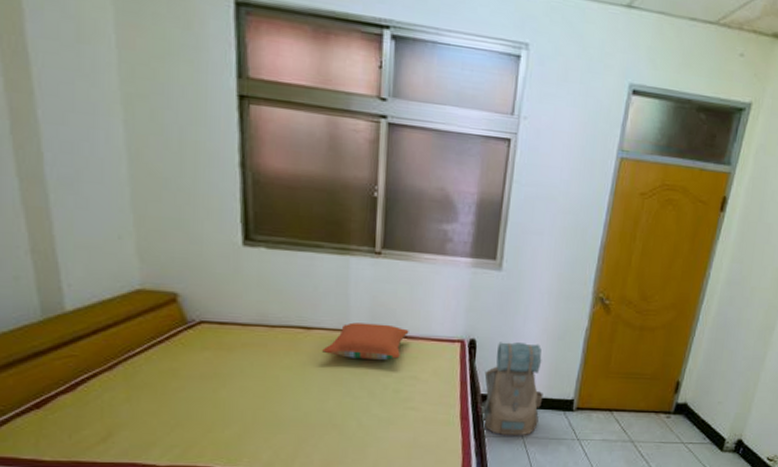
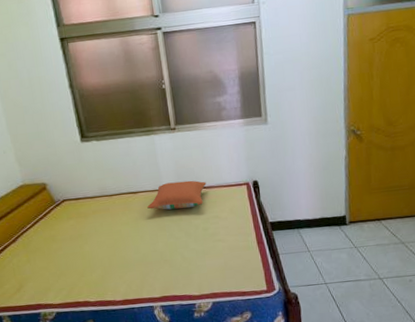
backpack: present [479,342,543,436] -> none [269,176,320,252]

